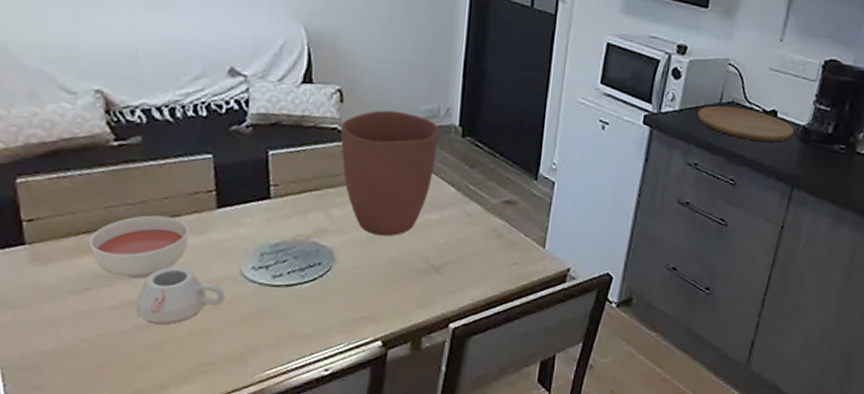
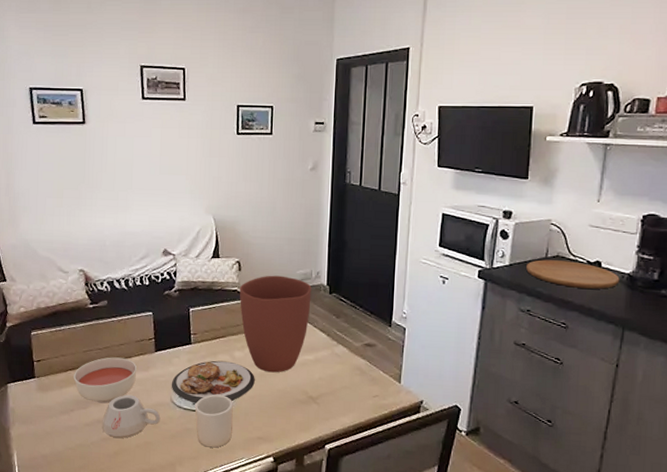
plate: none [240,220,360,277] -> present [171,360,255,404]
mug: none [274,264,329,332] -> present [194,394,233,448]

